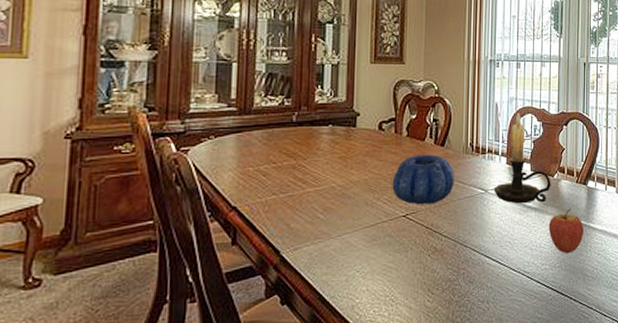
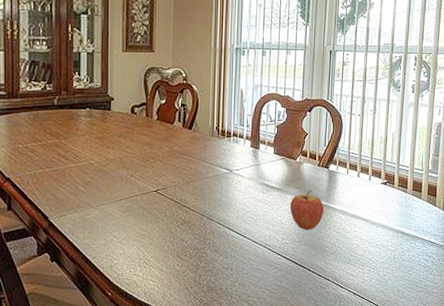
decorative bowl: present [392,154,454,205] -> none [144,136,201,182]
candle holder: present [494,113,551,204] -> none [238,99,294,184]

